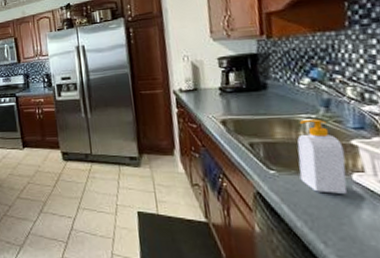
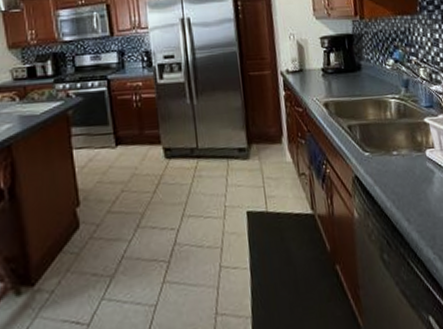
soap bottle: present [297,119,348,194] -> none [385,99,423,171]

